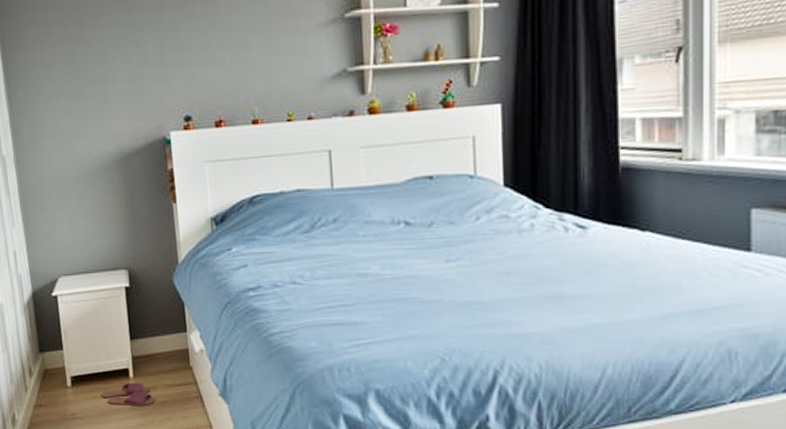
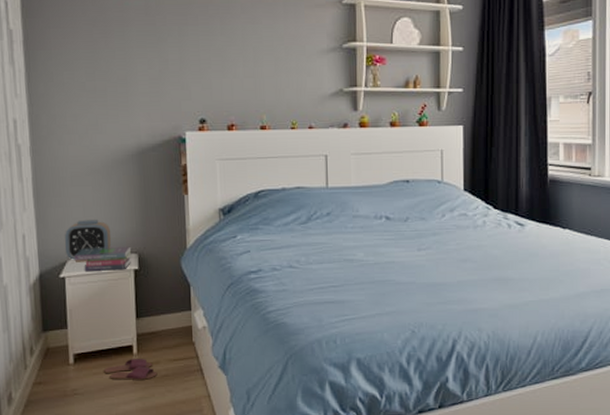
alarm clock: none [54,234,100,280] -> present [65,220,111,262]
books: none [64,262,122,289] -> present [74,246,132,271]

